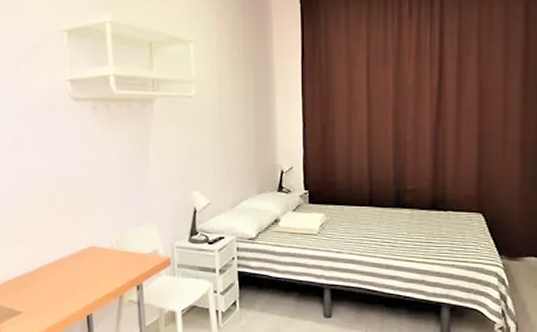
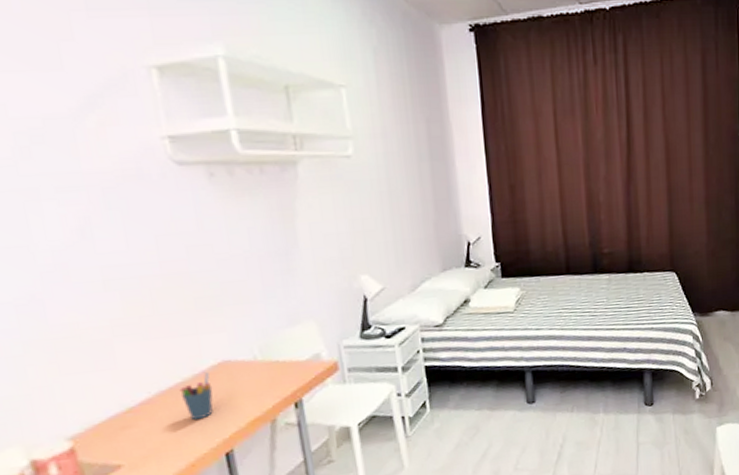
pen holder: none [61,253,83,288] -> present [179,372,214,421]

